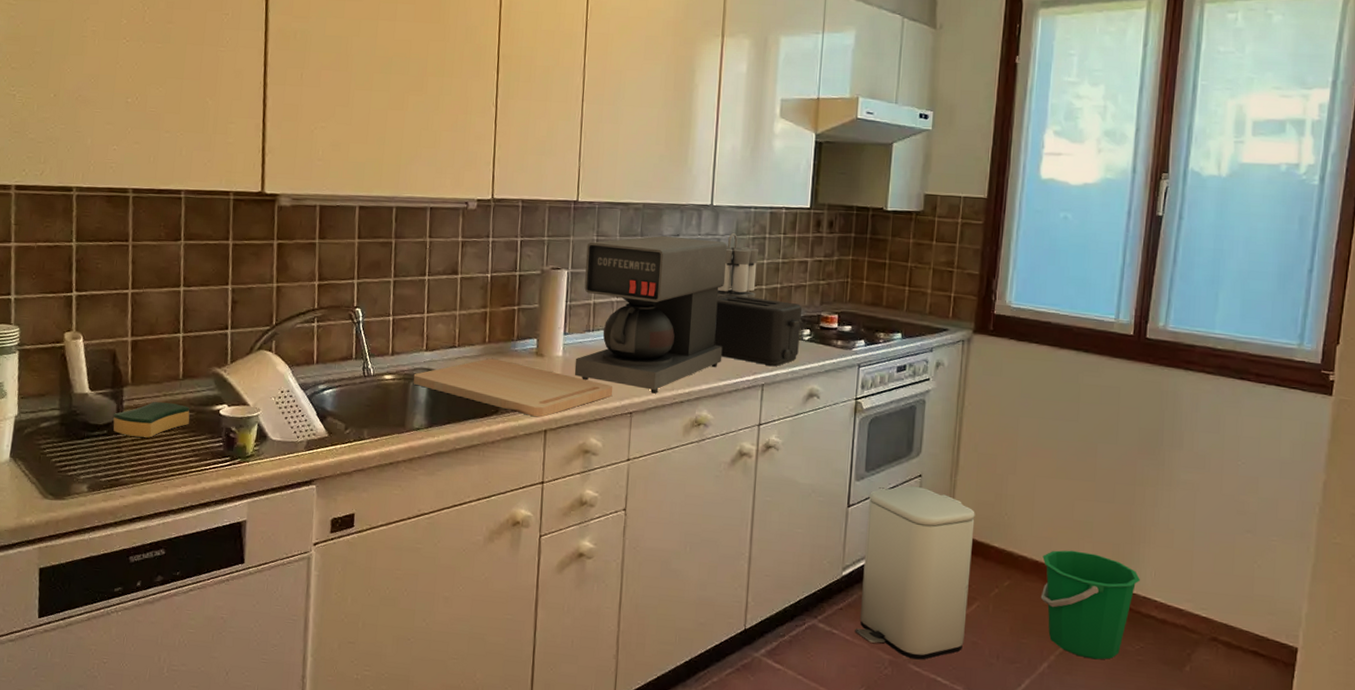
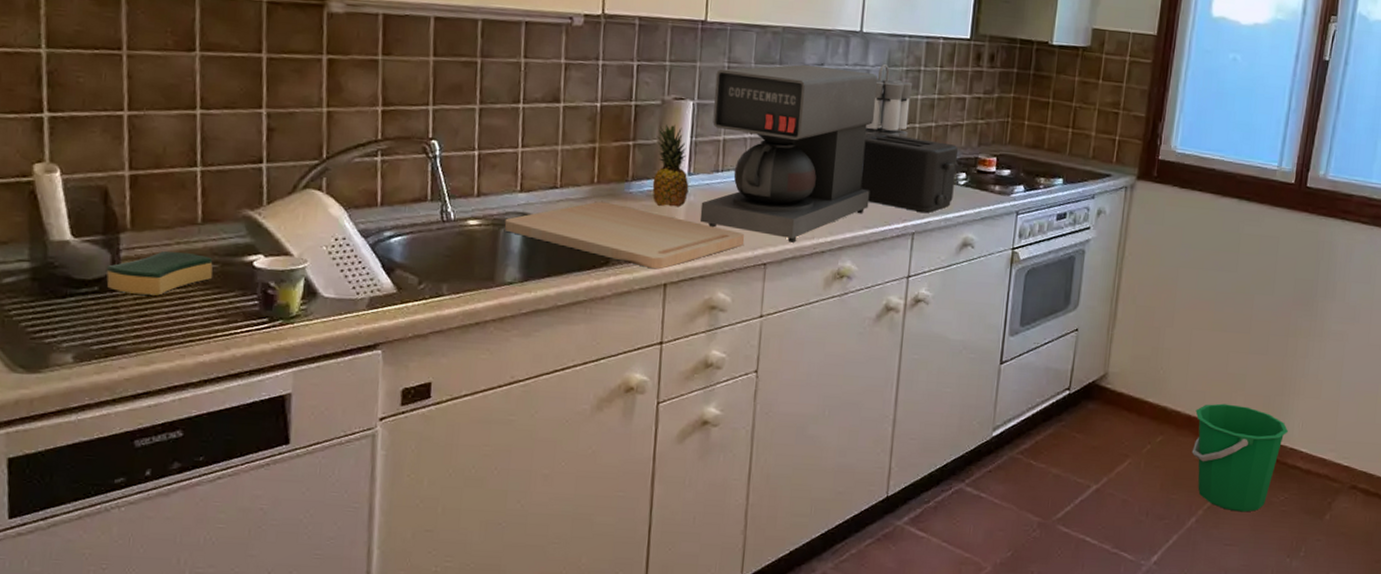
fruit: none [534,291,565,363] -> present [652,124,689,207]
pedal bin: present [855,486,975,660] -> none [1003,341,1131,521]

